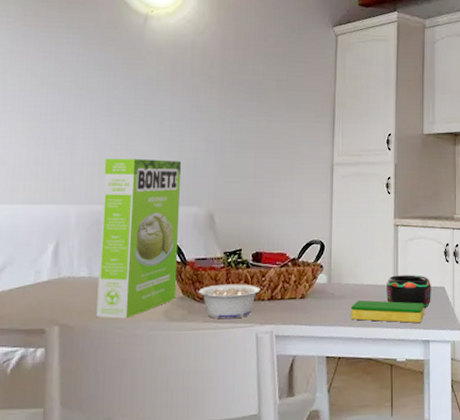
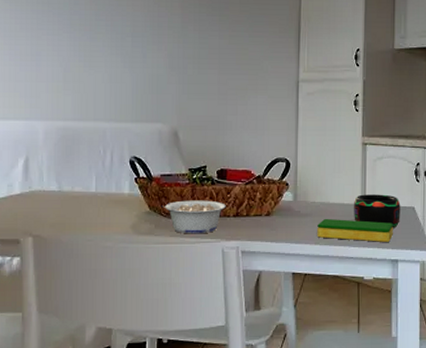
cake mix box: present [96,158,182,319] -> none [67,74,145,231]

